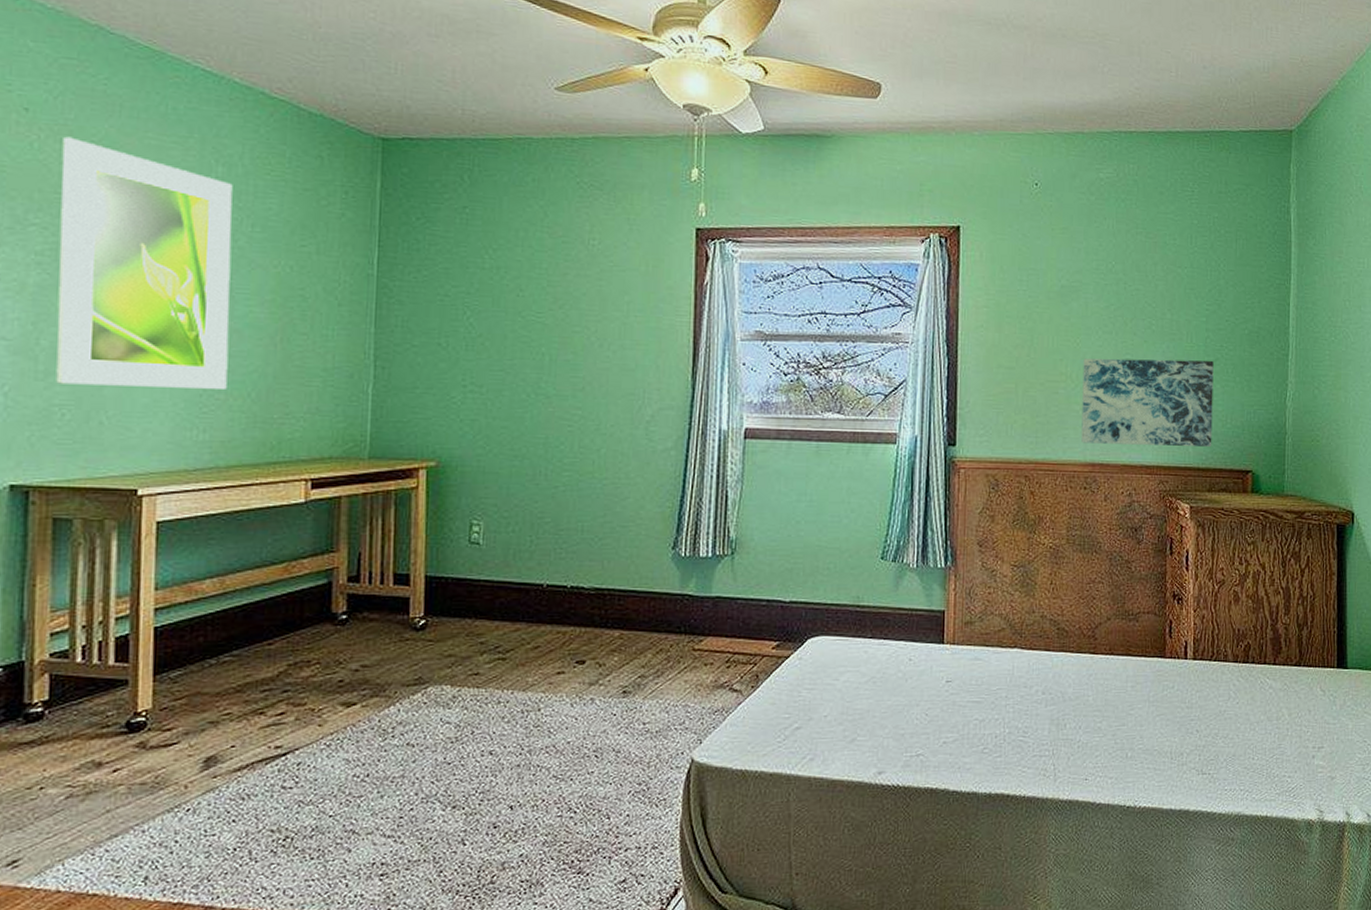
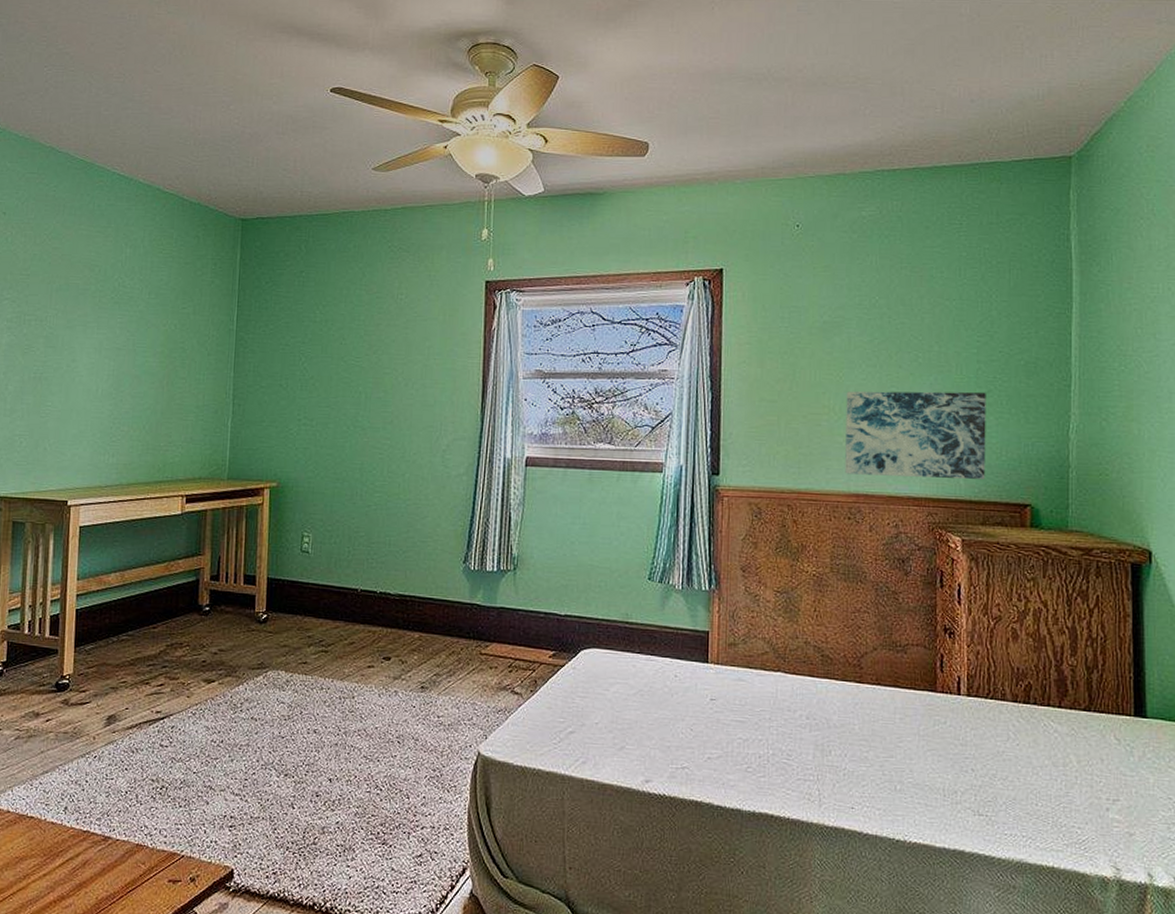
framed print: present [56,136,233,389] -> none [17,232,137,423]

